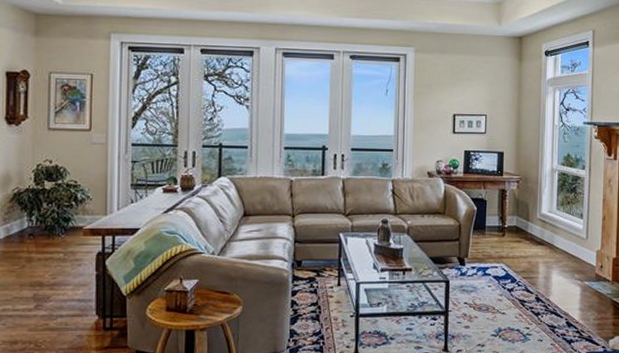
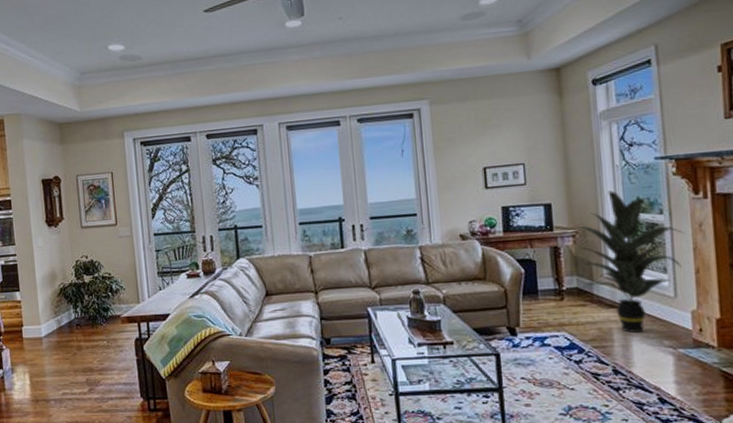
indoor plant: none [520,146,598,268] -> present [576,190,684,334]

